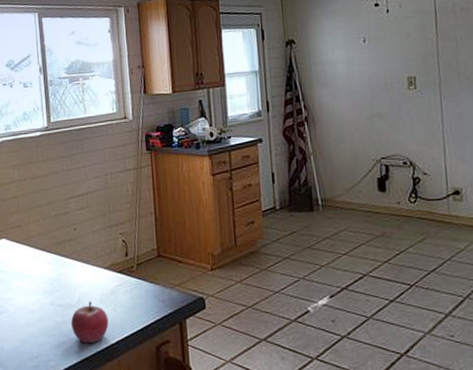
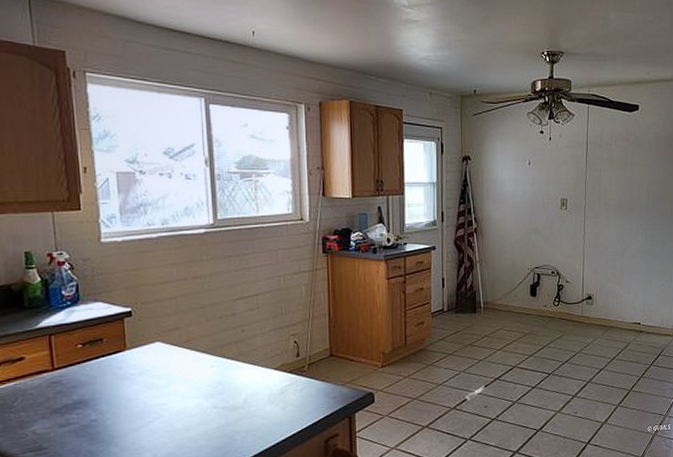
fruit: present [70,301,109,344] -> none [235,402,277,444]

